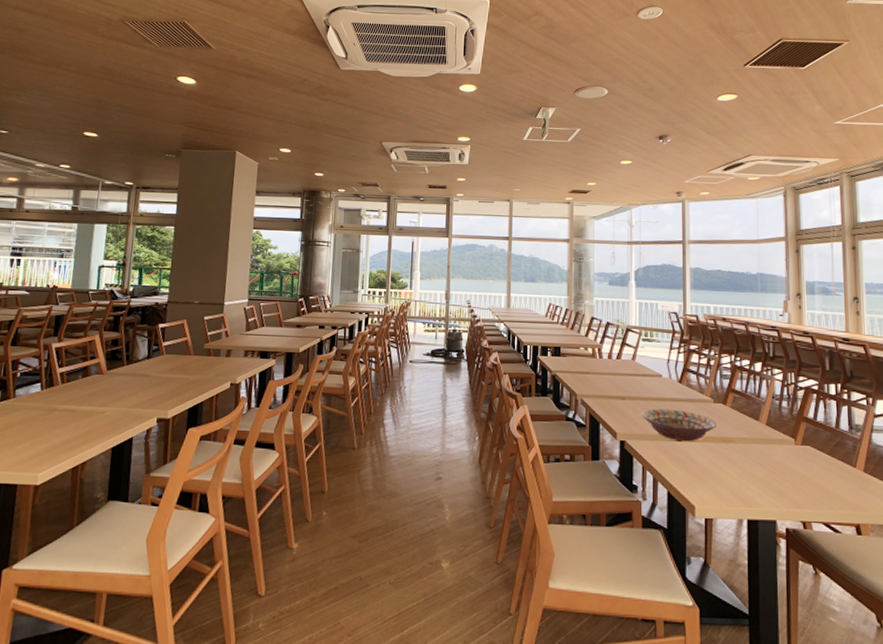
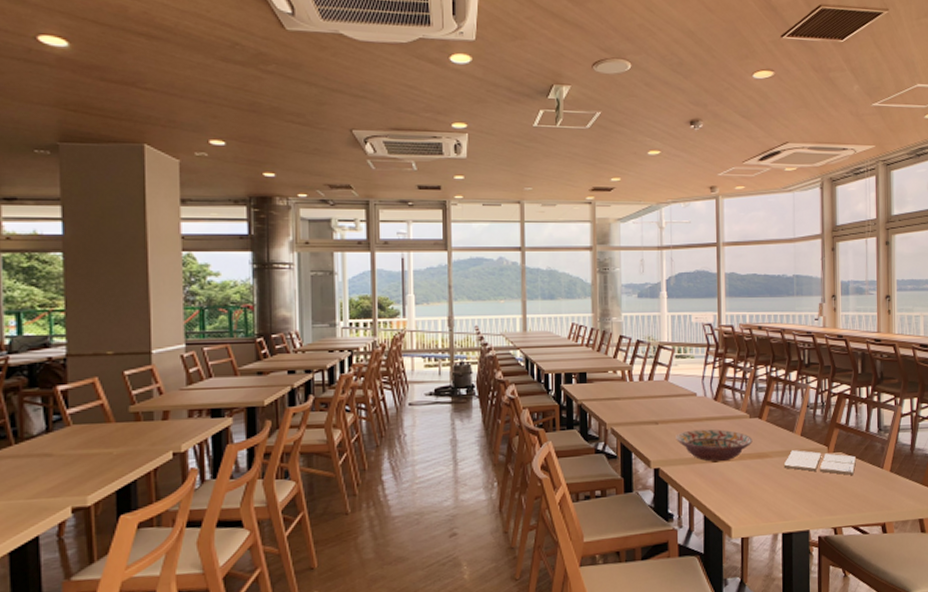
drink coaster: none [748,438,826,470] -> present [783,450,857,475]

